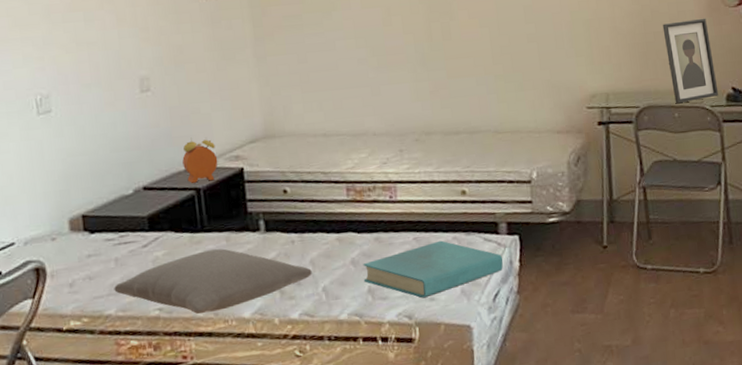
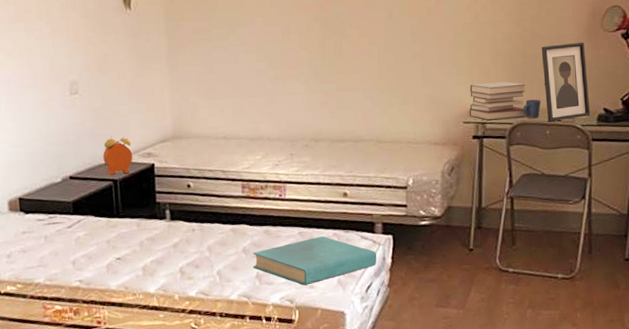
pillow: present [114,248,312,315] -> none [43,233,209,287]
books: none [591,62,653,105] -> present [469,81,526,121]
mug: none [648,80,667,101] -> present [523,99,541,119]

